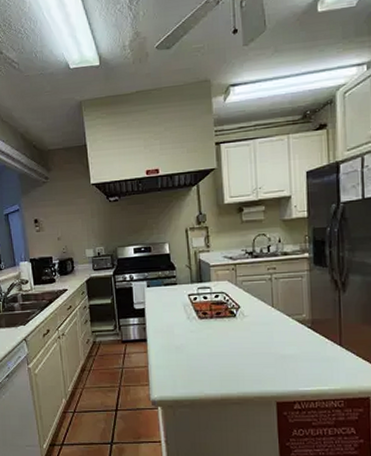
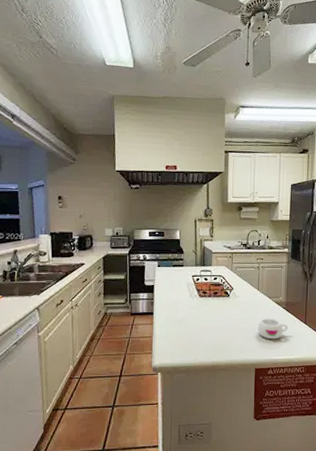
mug: none [275,340,316,367] -> present [258,317,288,340]

